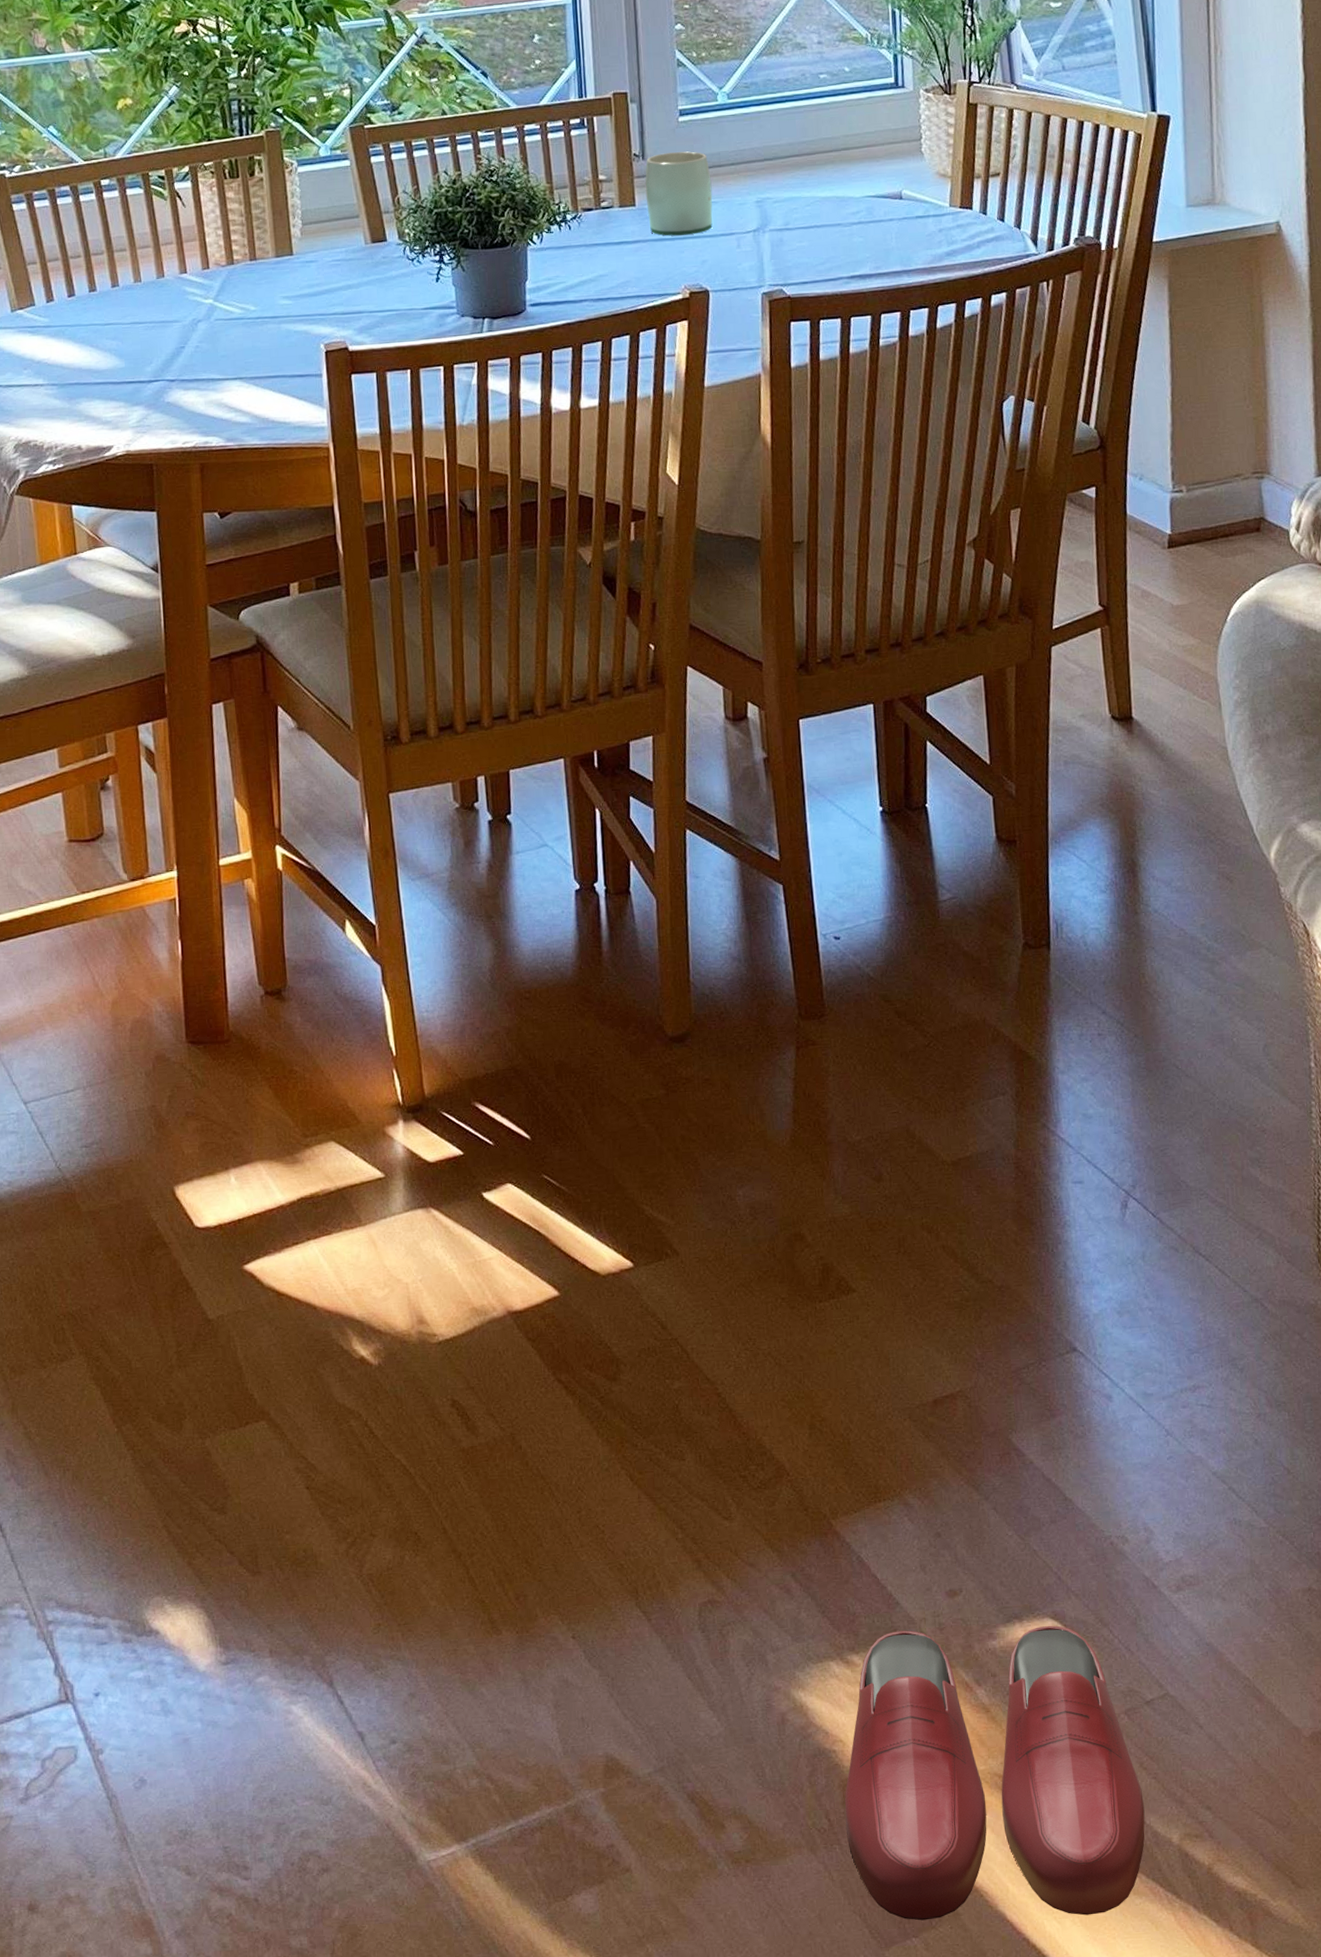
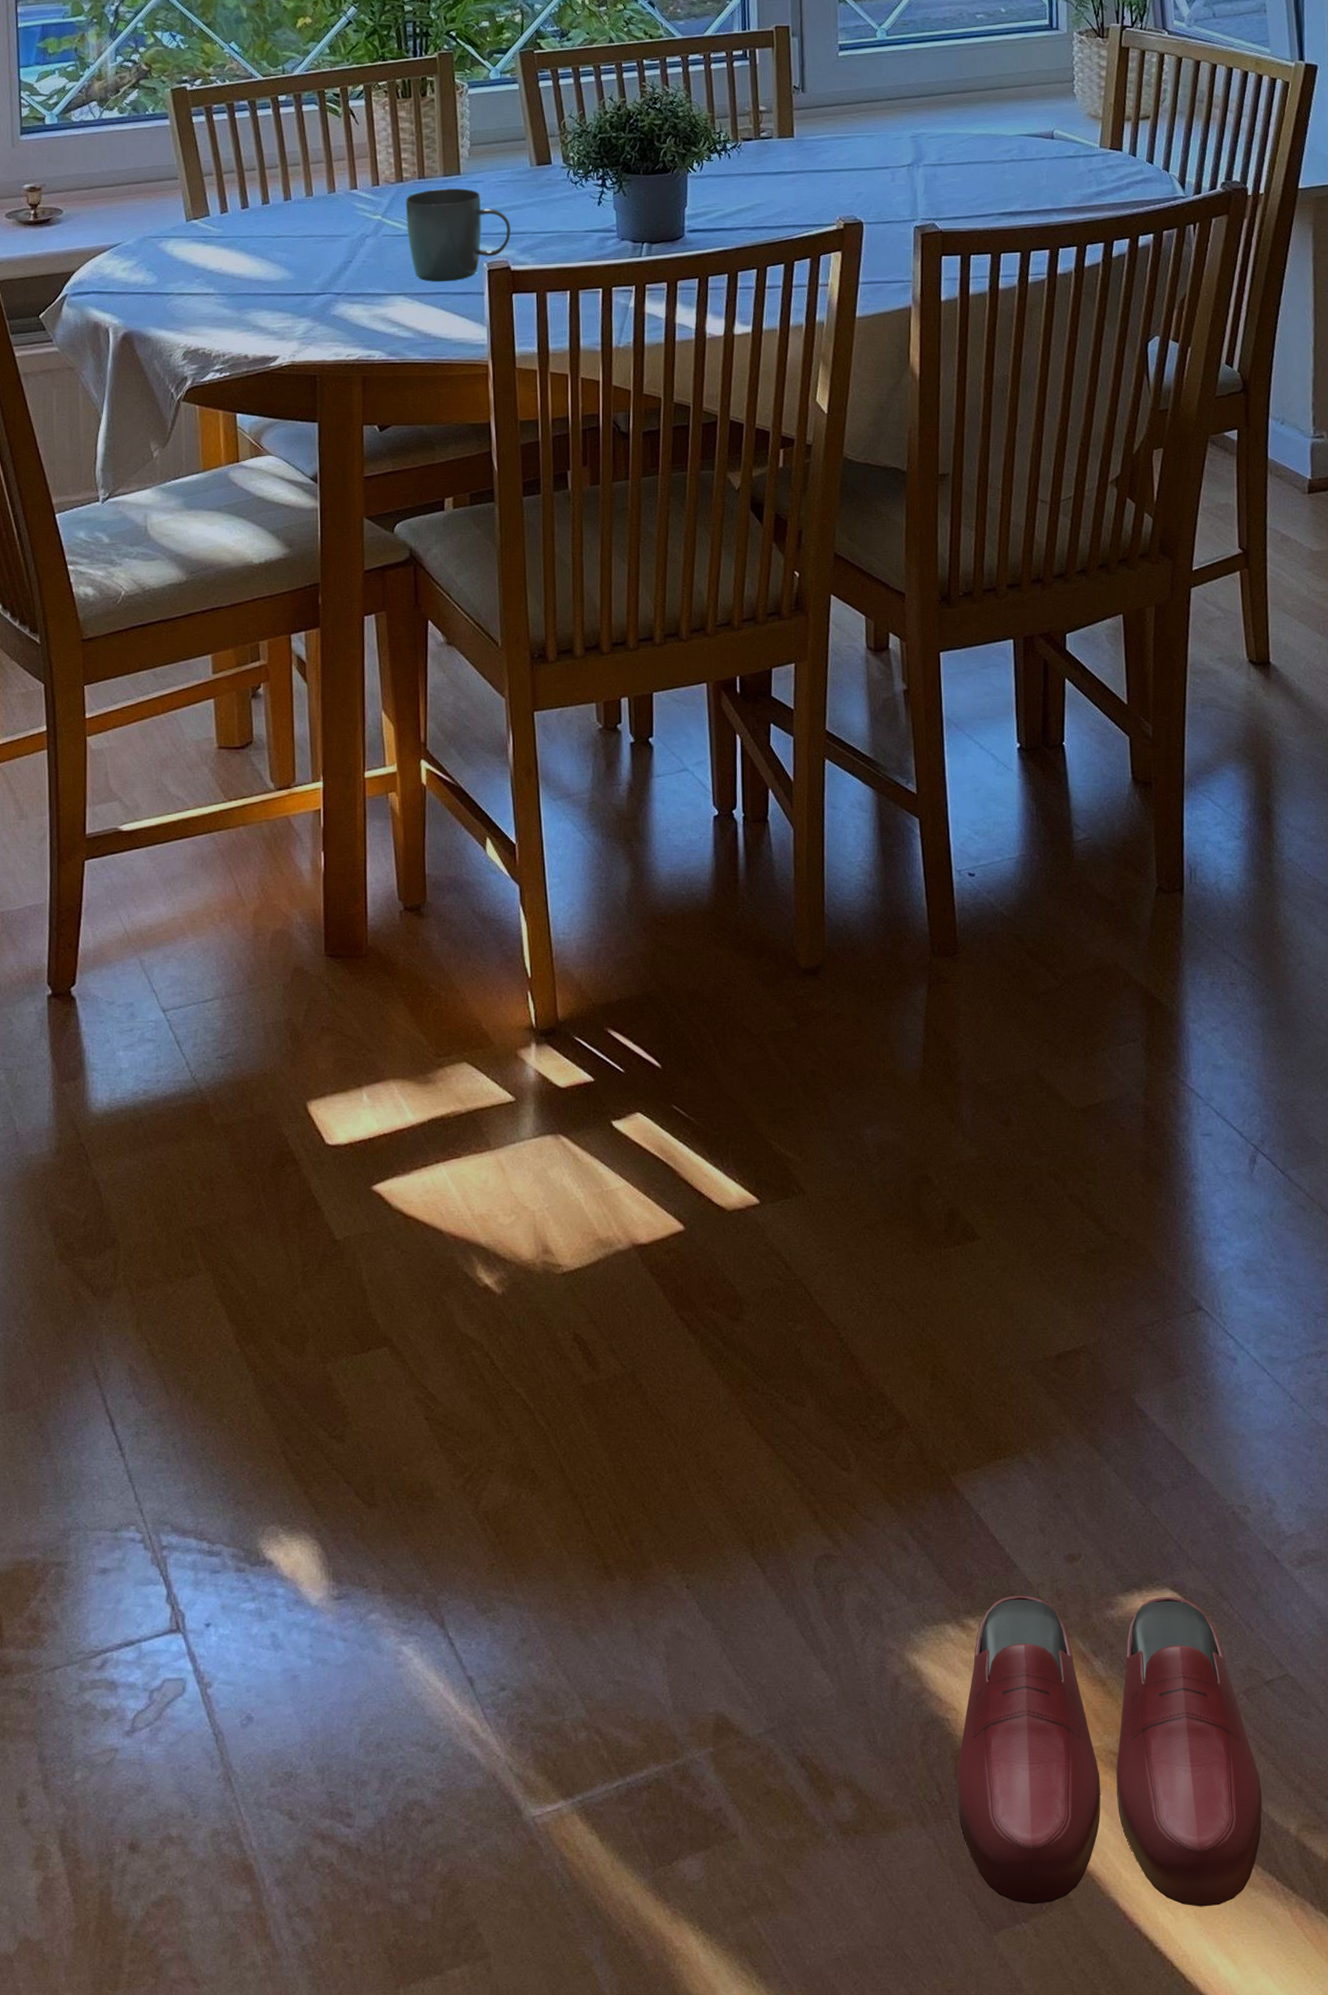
mug: none [238,269,347,365] -> present [406,188,511,282]
mug: present [645,151,713,236] -> none [803,85,869,168]

